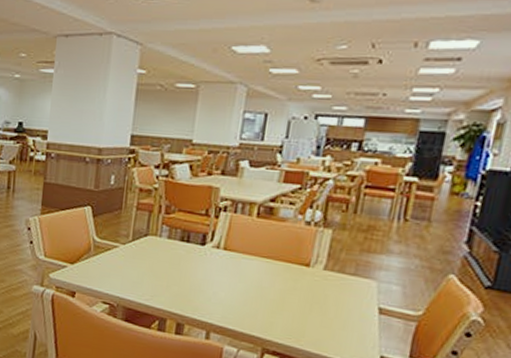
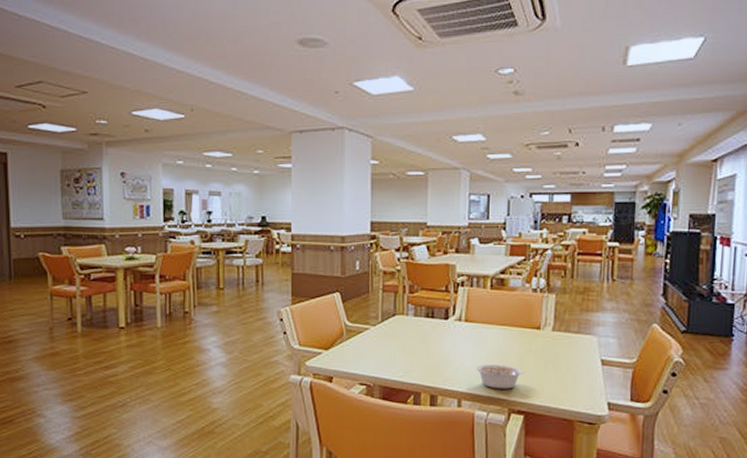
legume: none [231,297,285,327] -> present [476,364,524,389]

